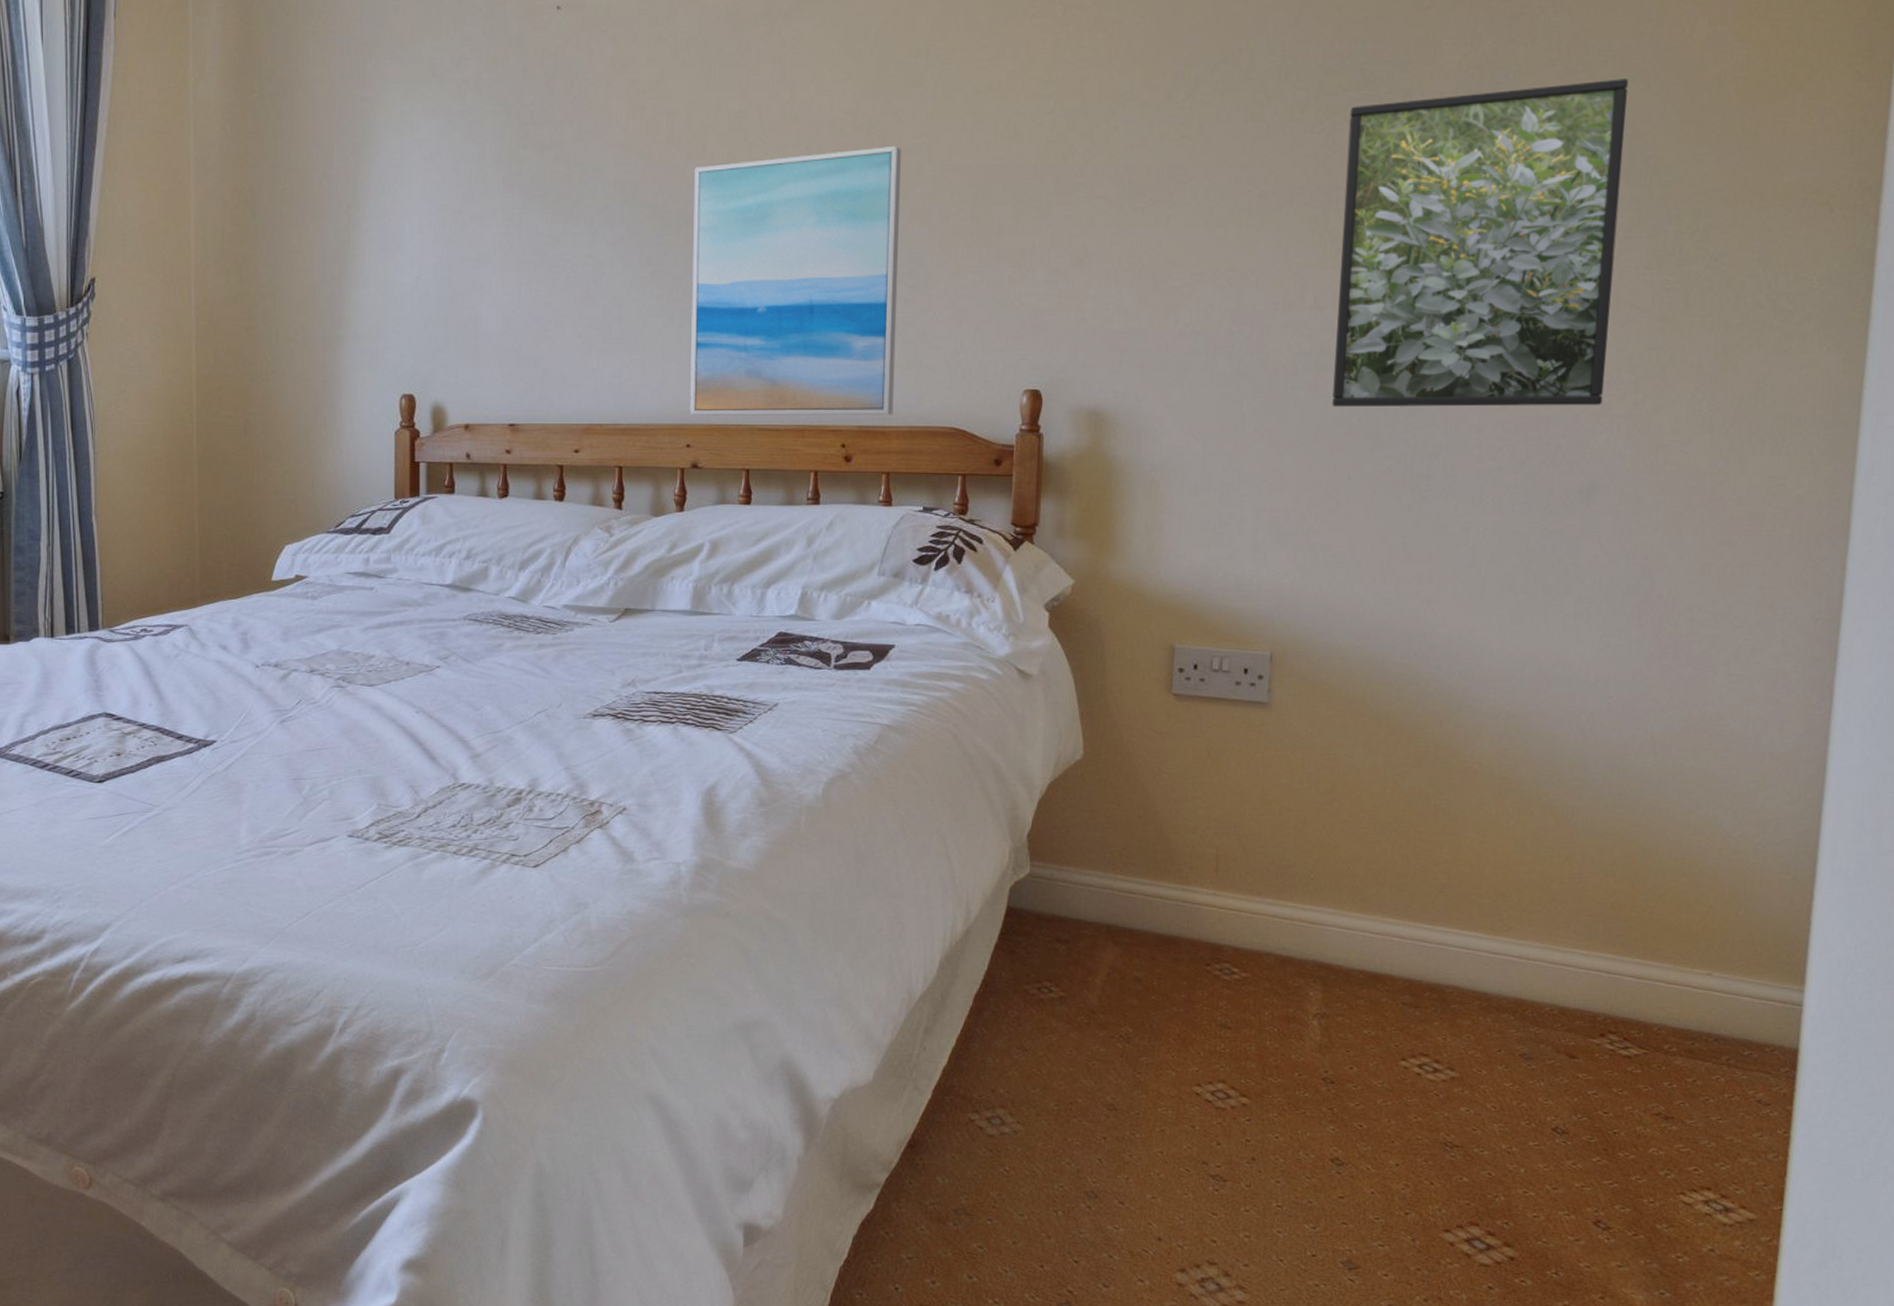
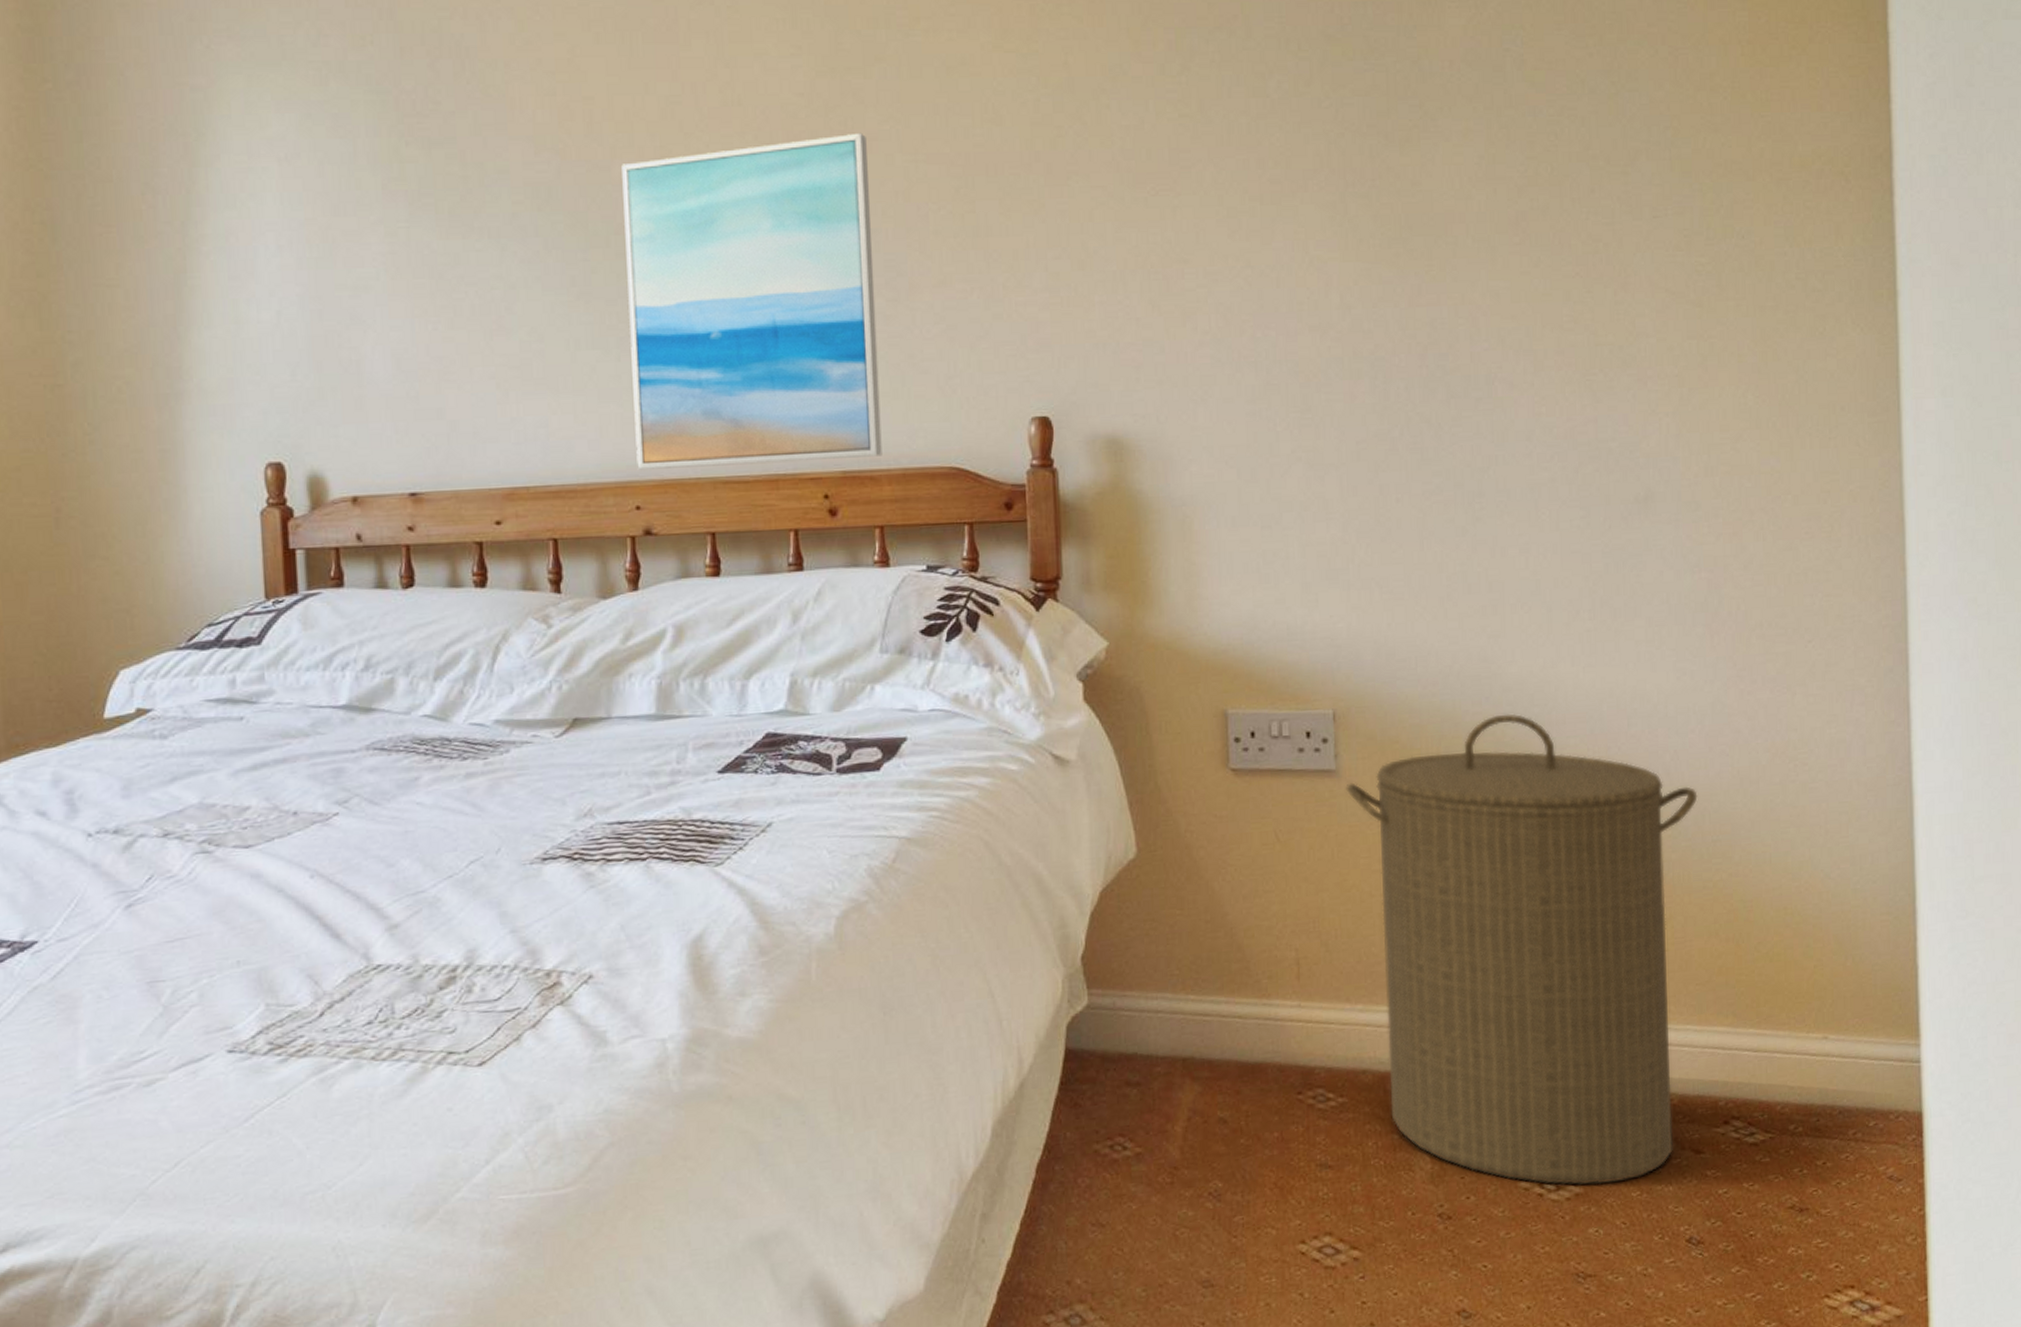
laundry hamper: none [1275,668,1609,1073] -> present [1345,713,1698,1186]
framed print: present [1332,79,1628,408] -> none [1358,43,1649,420]

